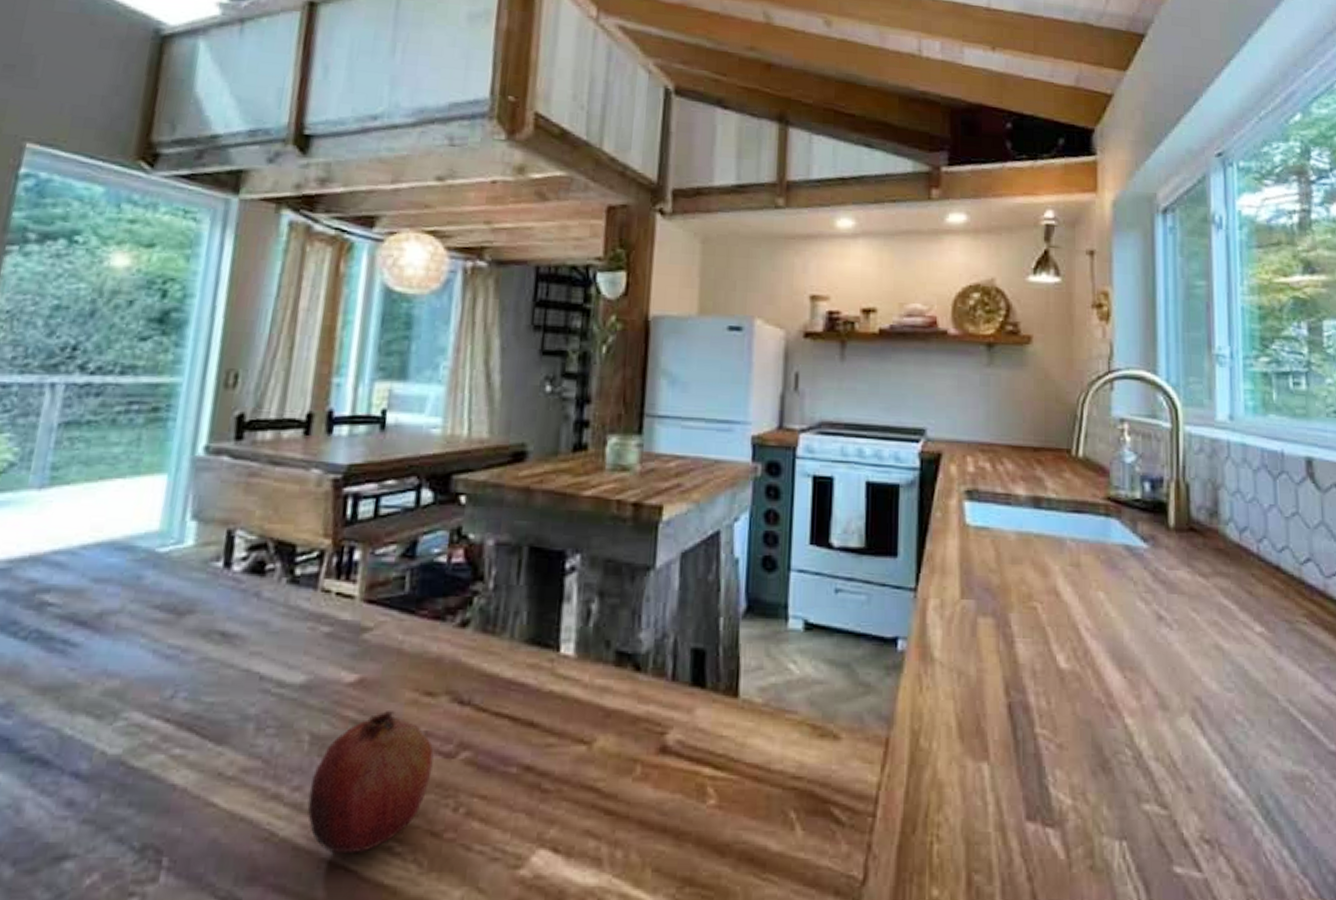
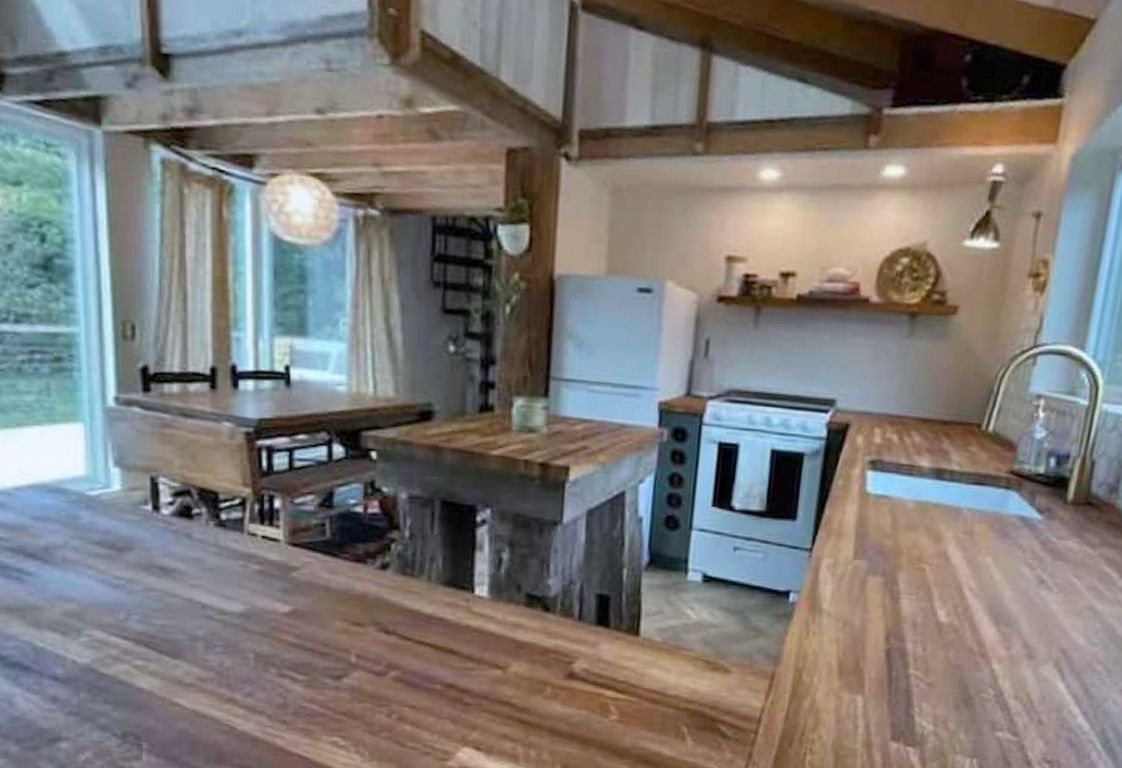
fruit: present [307,711,434,854] -> none [260,637,366,746]

